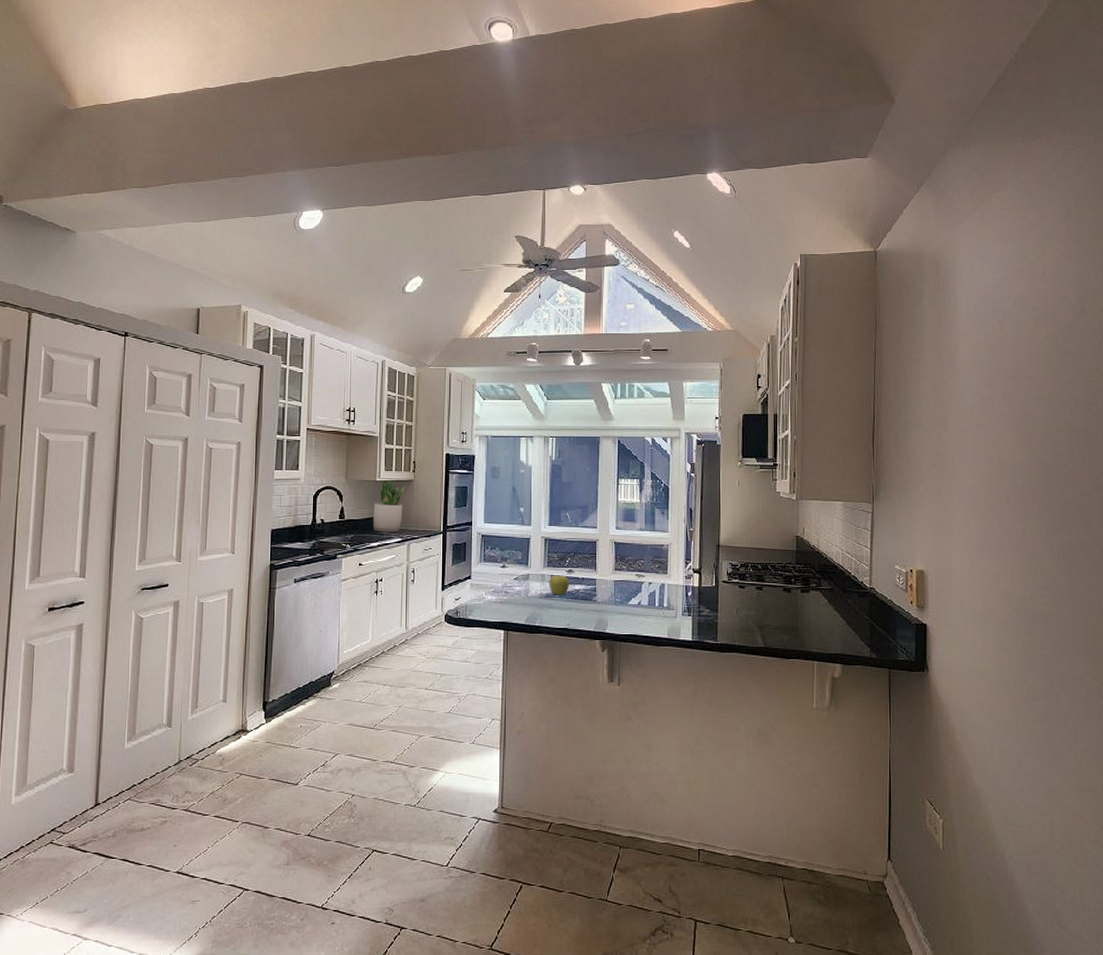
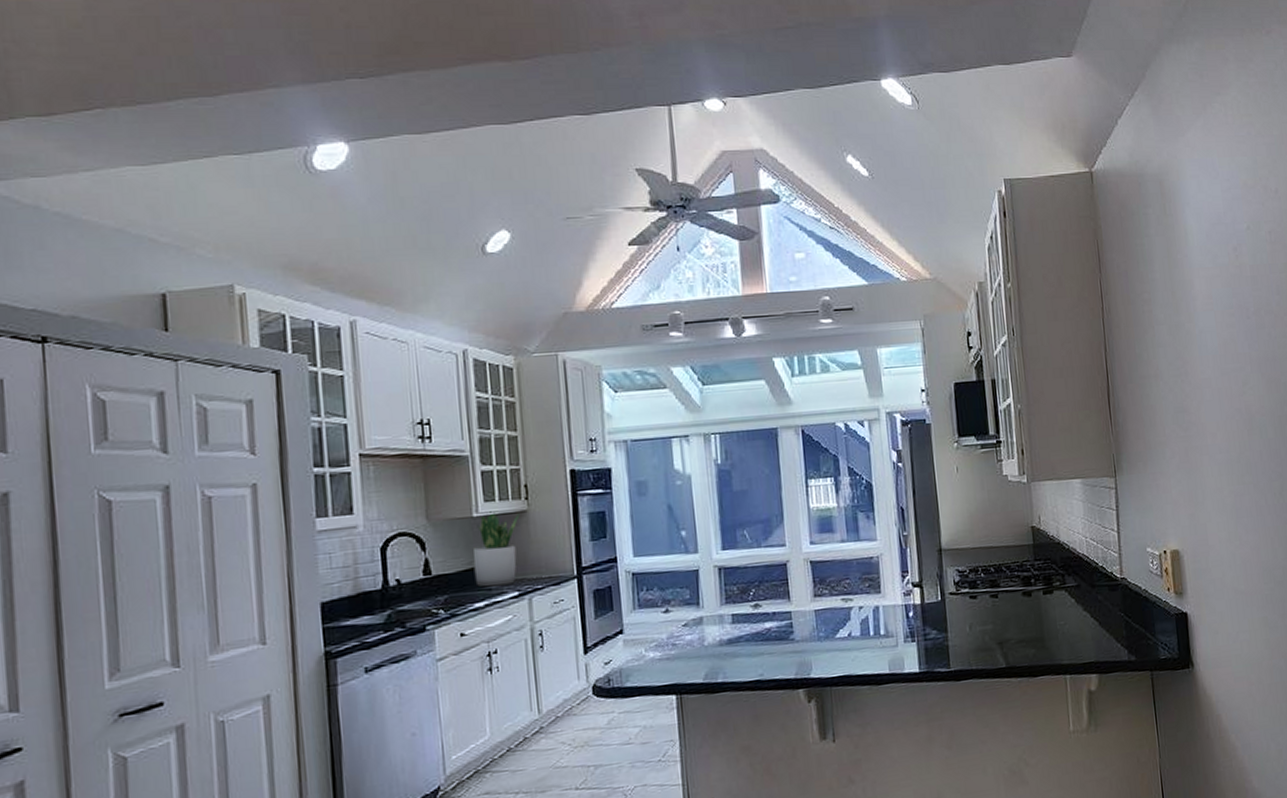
fruit: present [549,574,570,595] -> none [729,611,758,640]

